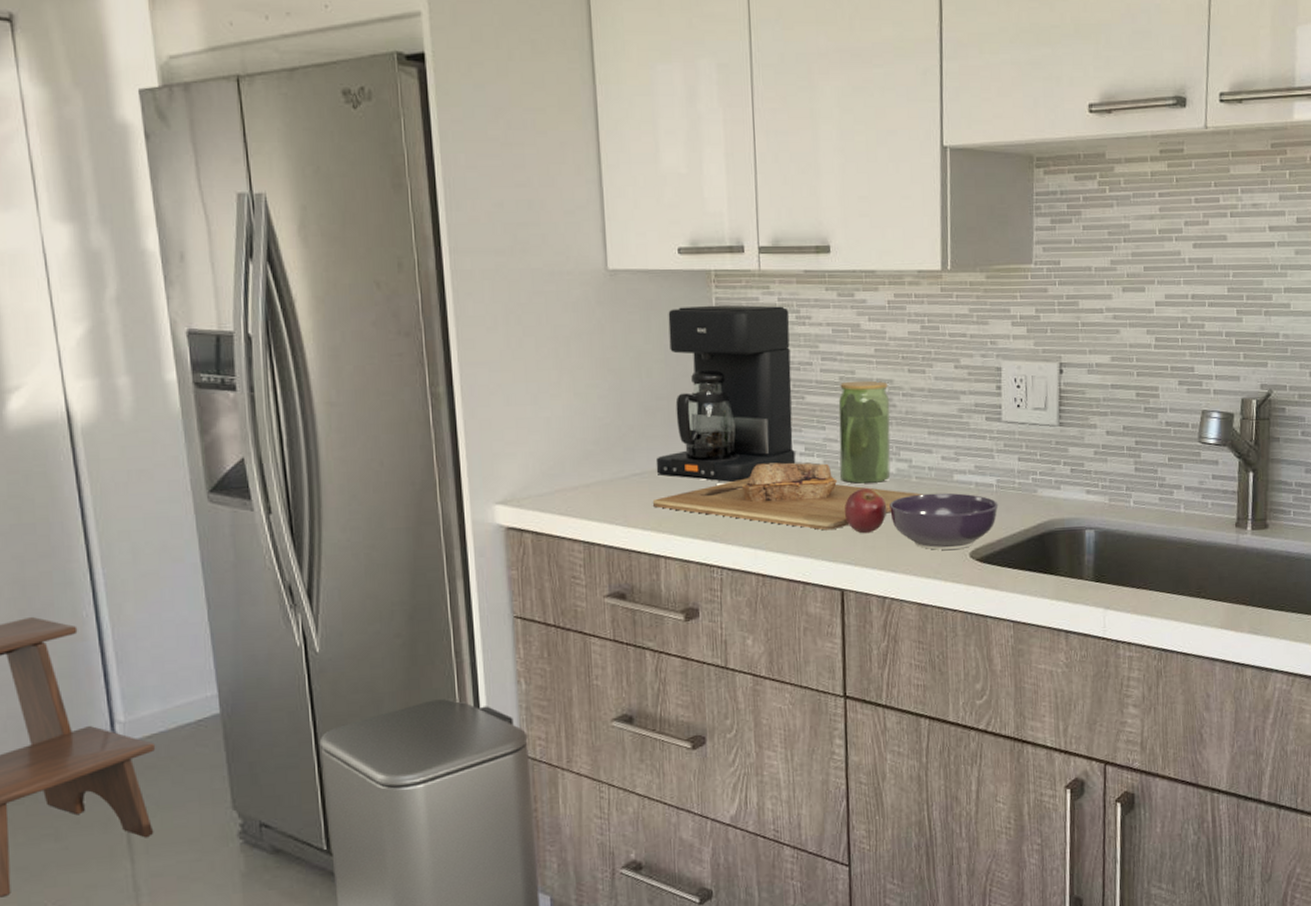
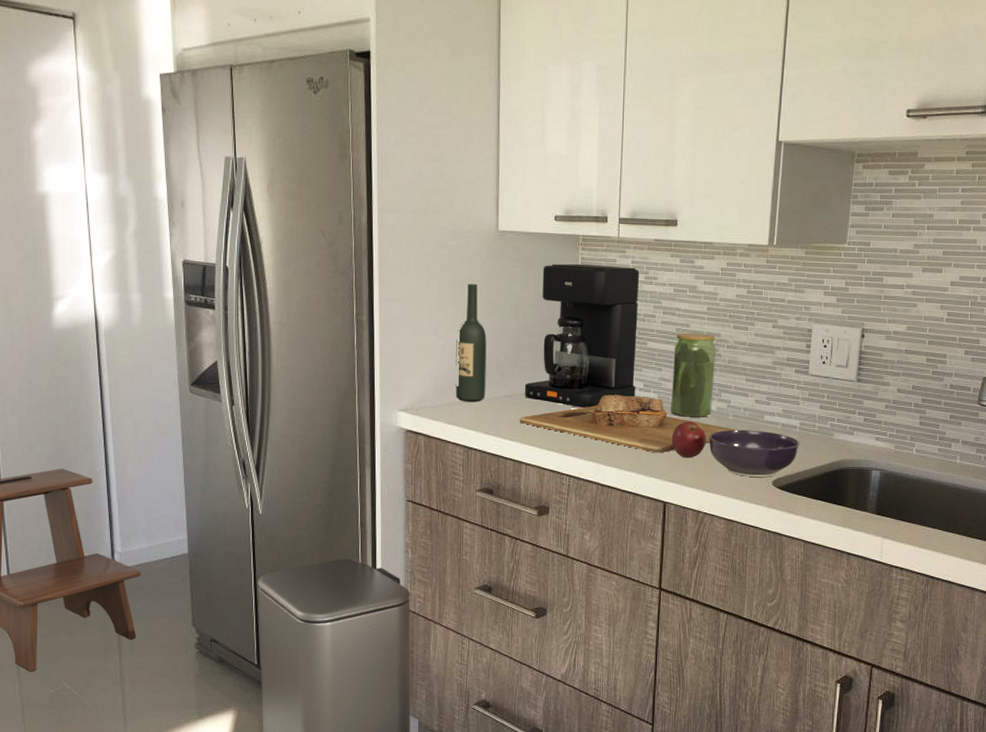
wine bottle: none [564,337,607,487] -> present [455,283,487,402]

